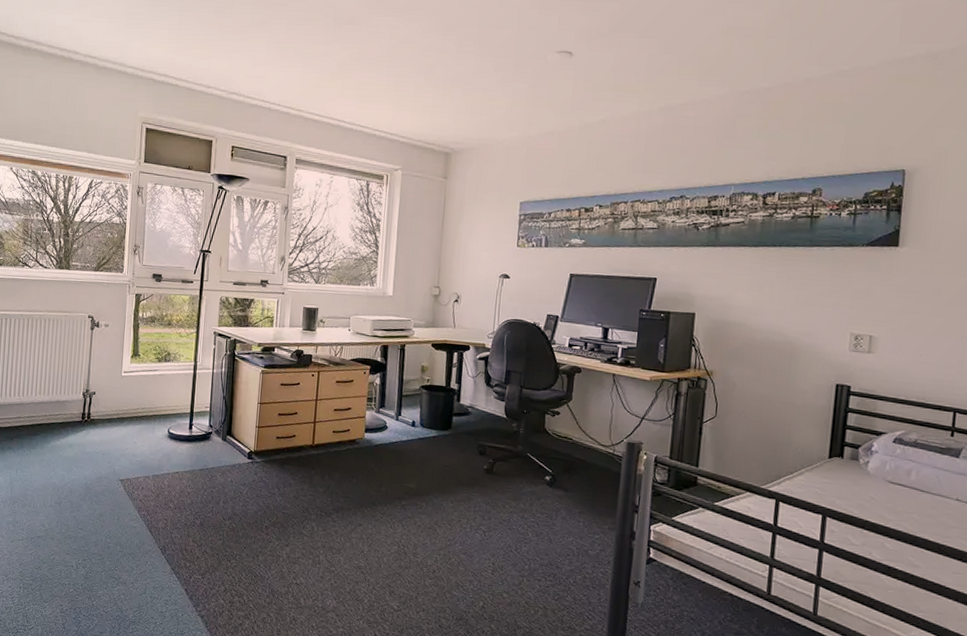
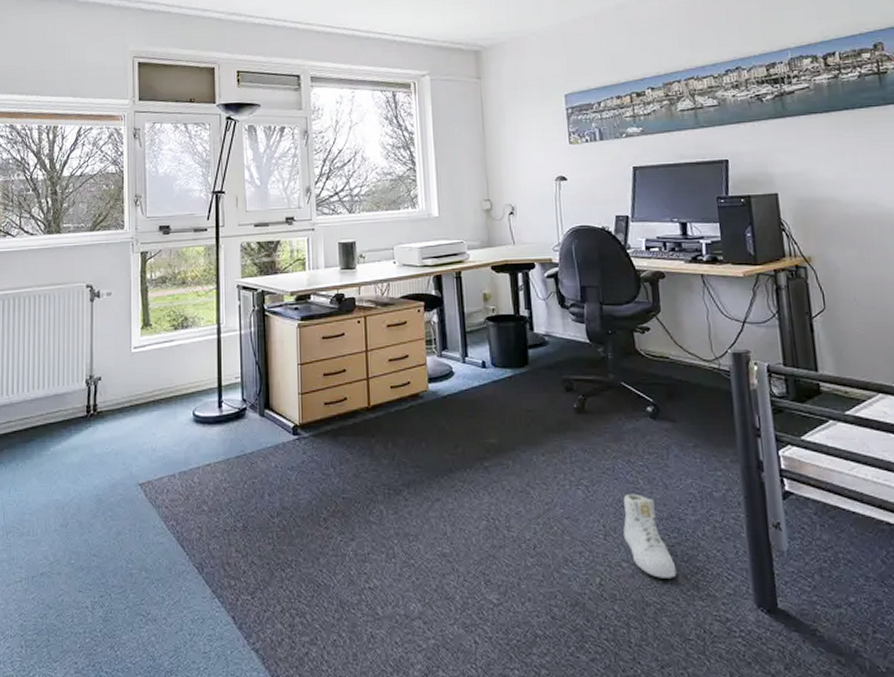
sneaker: none [508,542,547,611] -> present [623,493,677,578]

